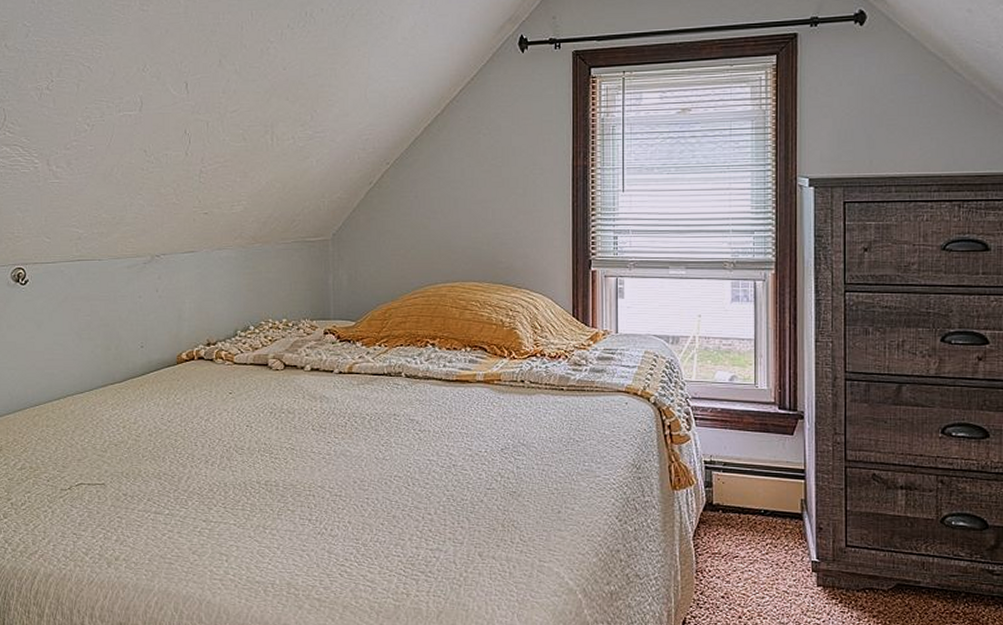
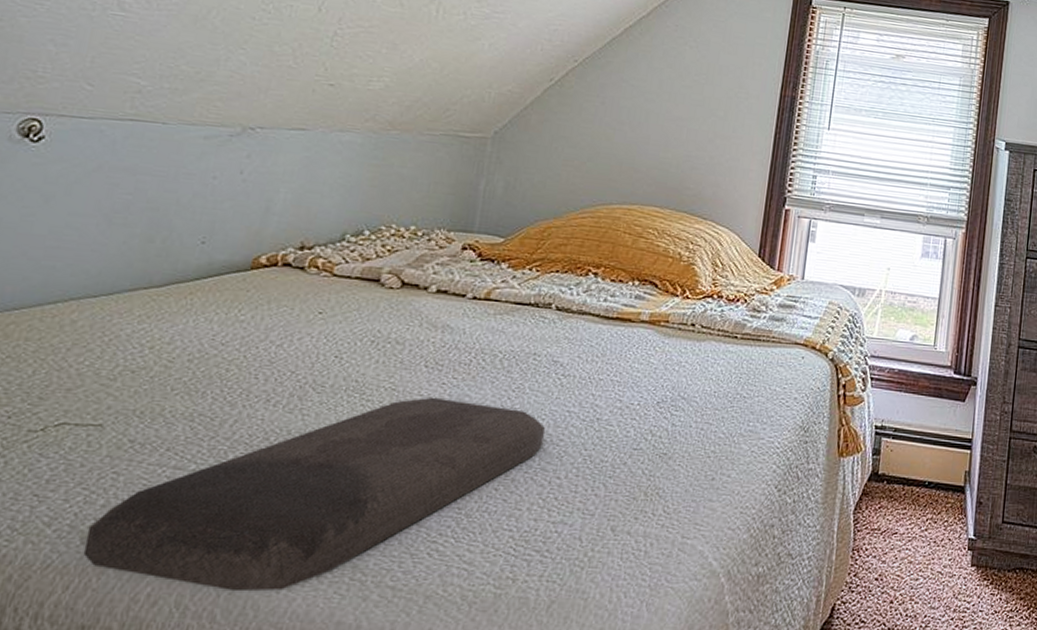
cushion: none [110,453,412,601] -> present [83,397,545,592]

